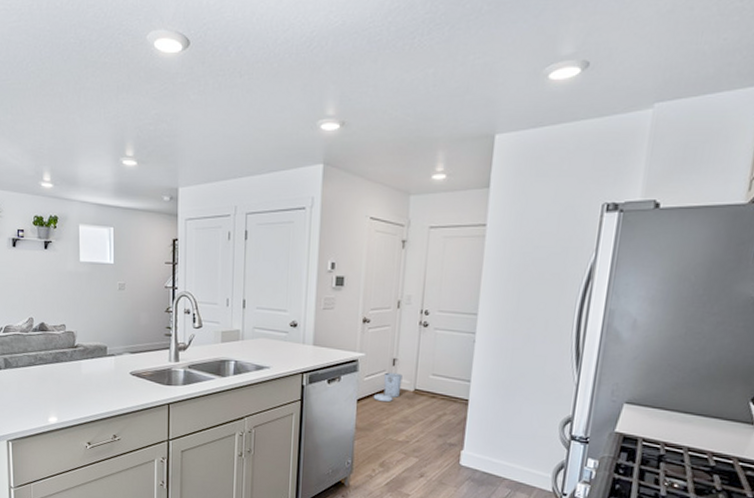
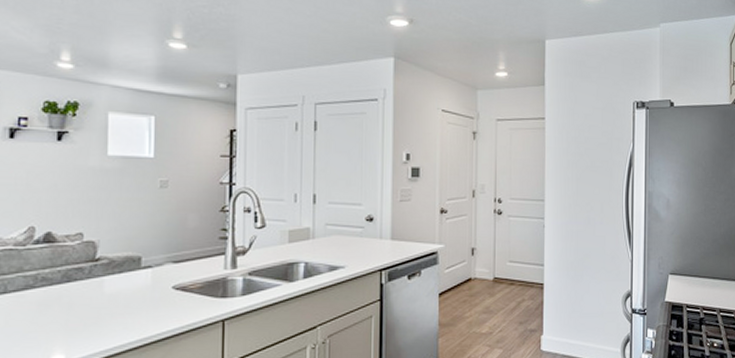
trash can: present [373,372,403,403] -> none [455,262,482,294]

